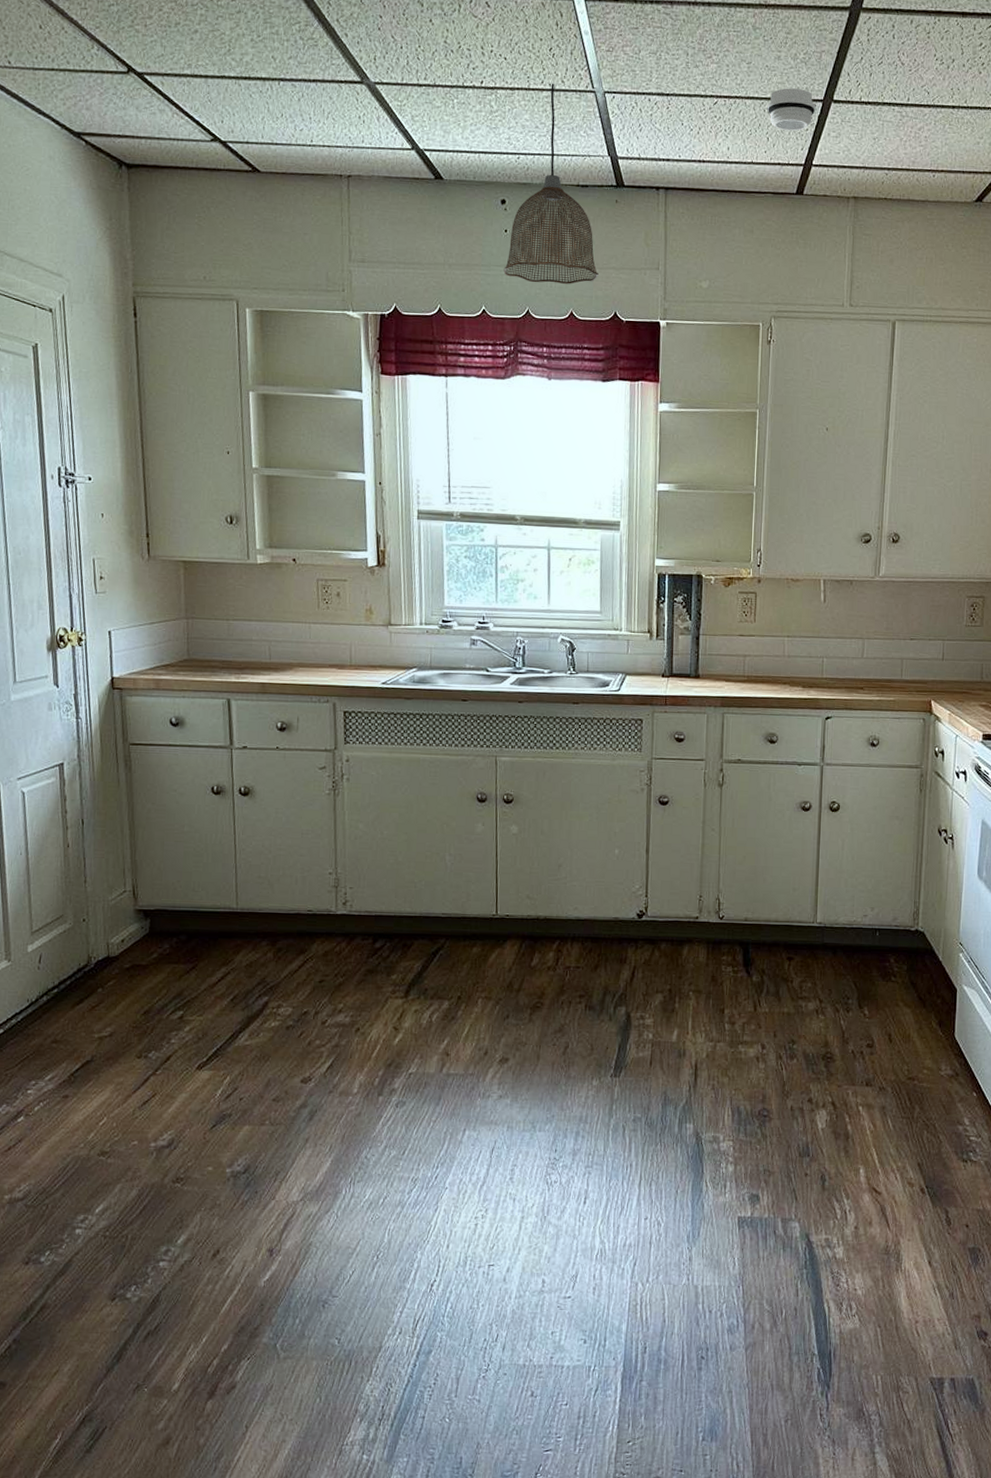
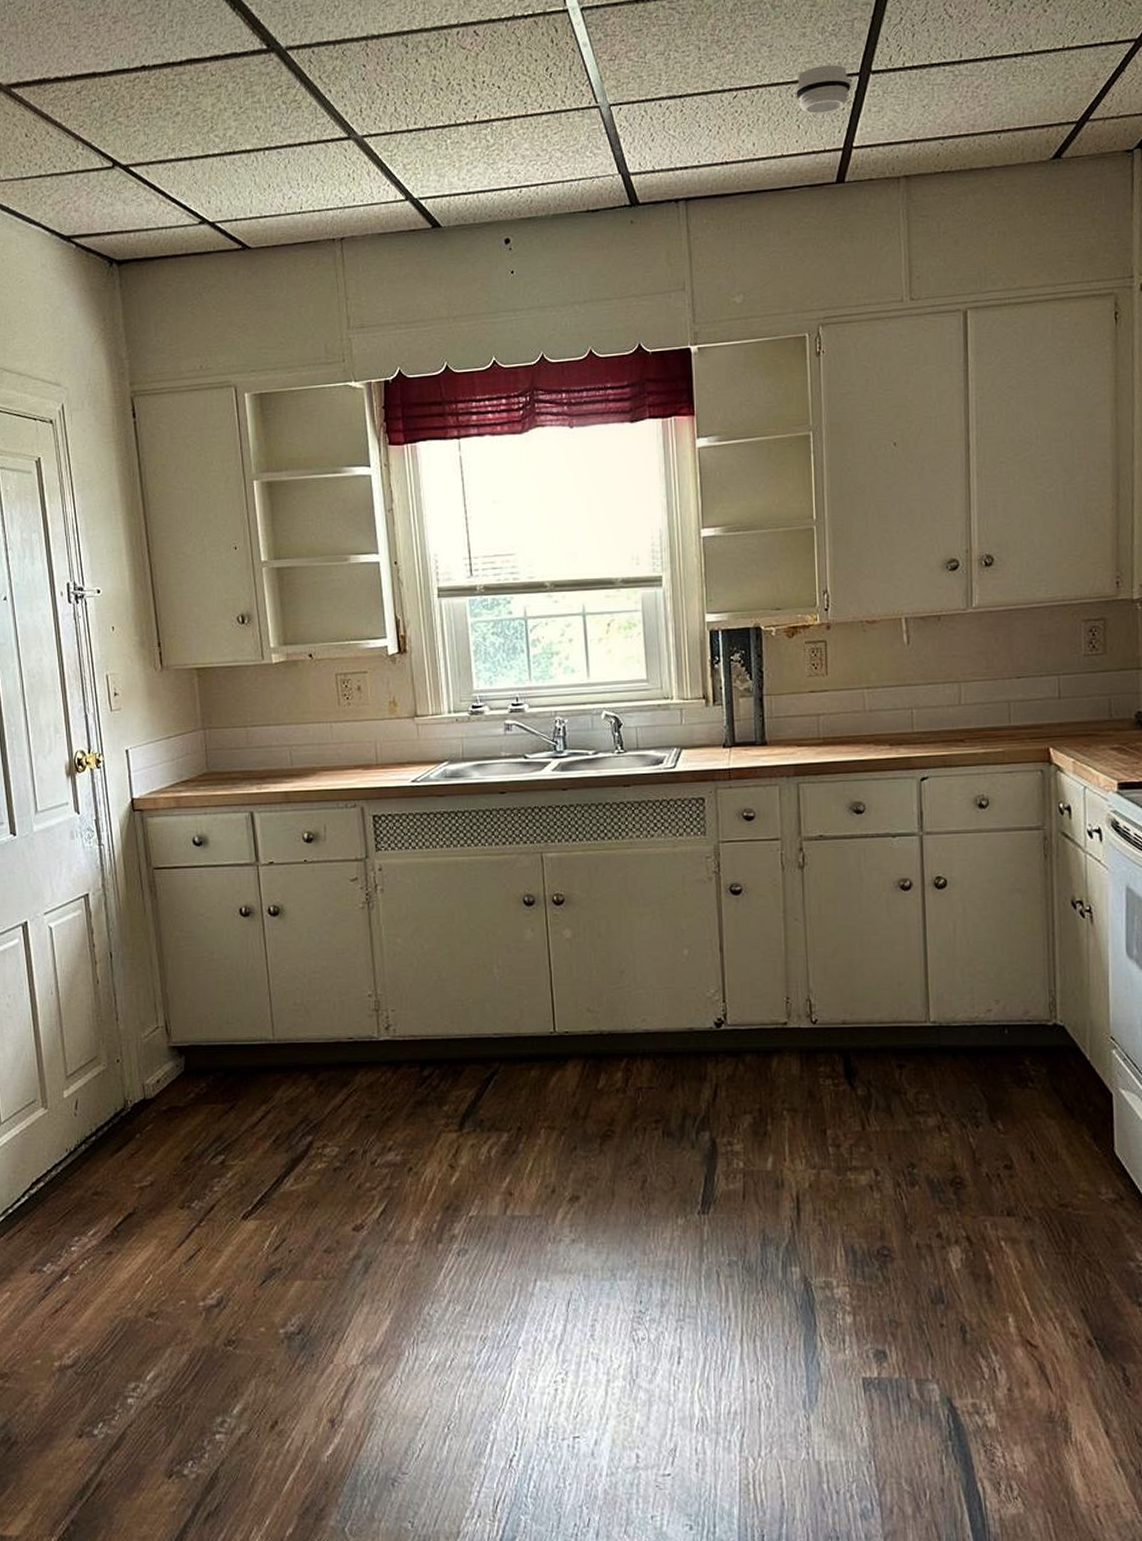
pendant lamp: present [503,83,599,284] -> none [513,105,618,324]

